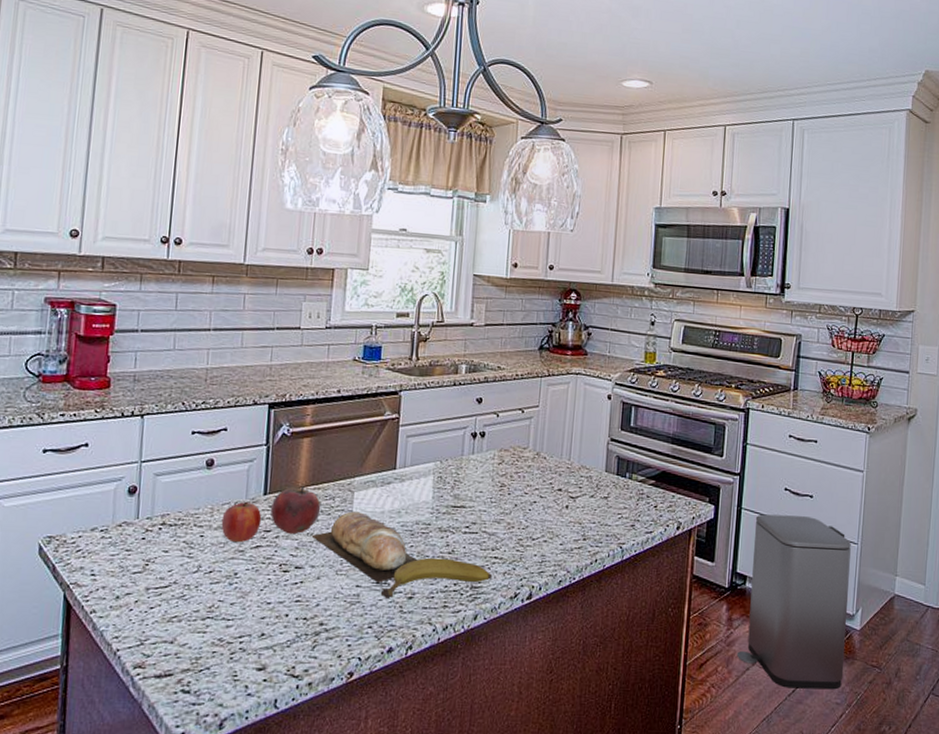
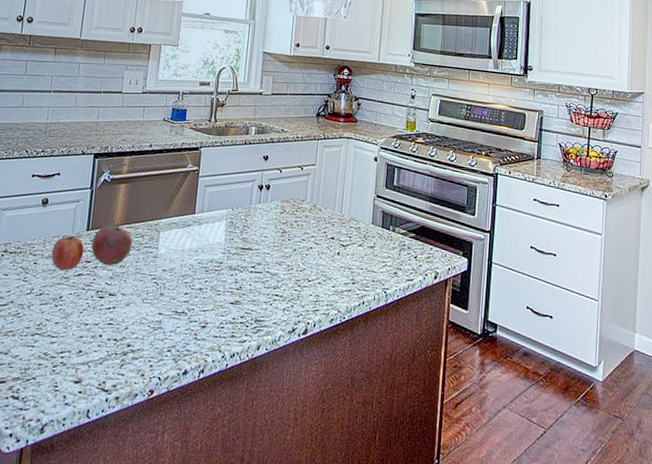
bread loaf: present [311,511,418,583] -> none [123,248,211,312]
fruit: present [380,557,492,600] -> none [178,292,273,327]
pedal bin: present [736,514,851,690] -> none [489,268,592,437]

